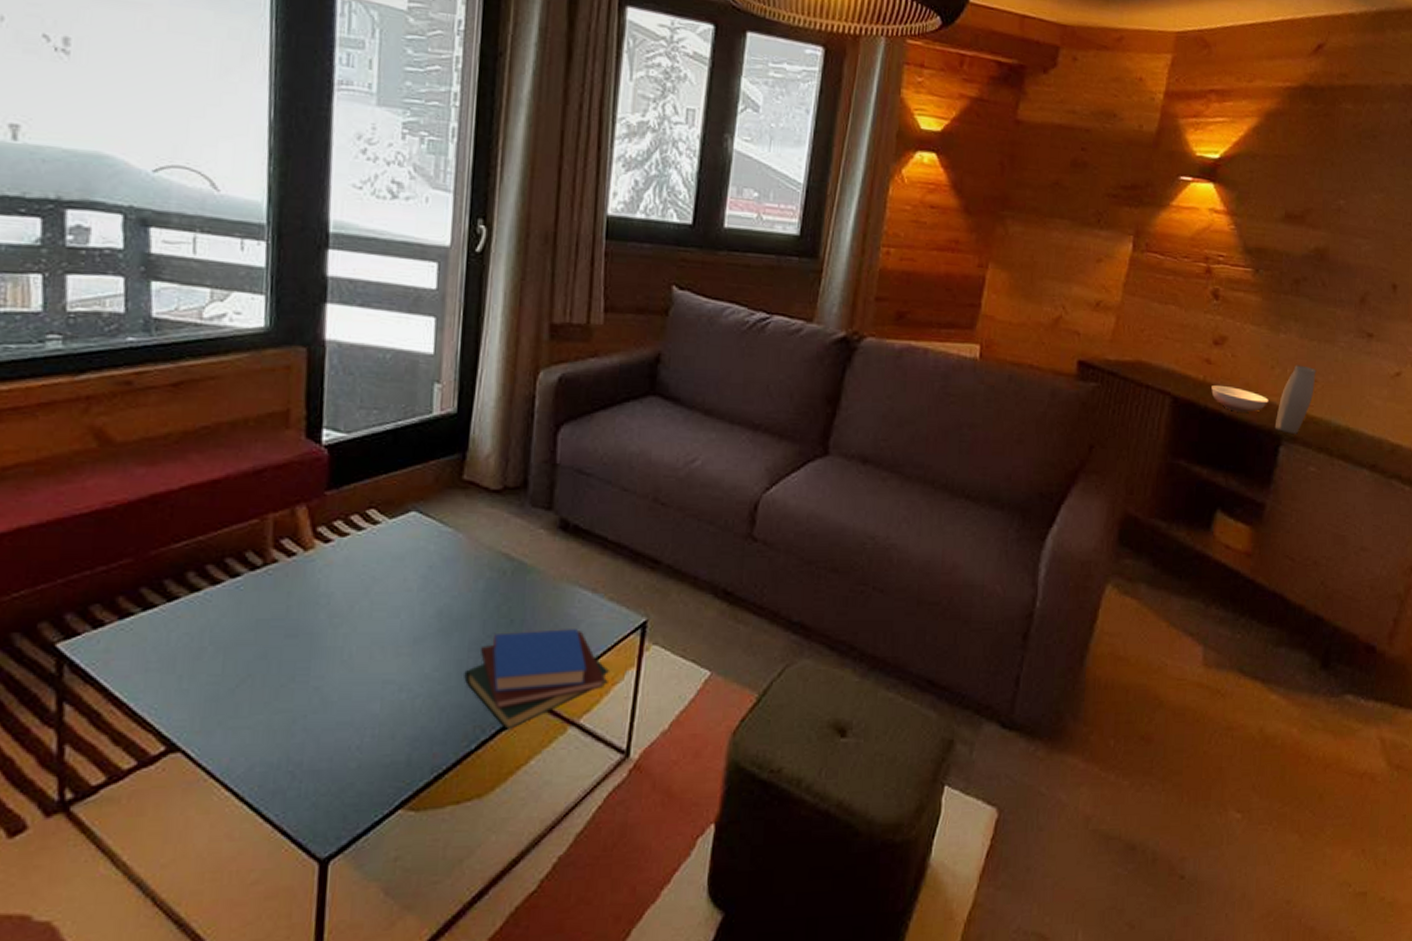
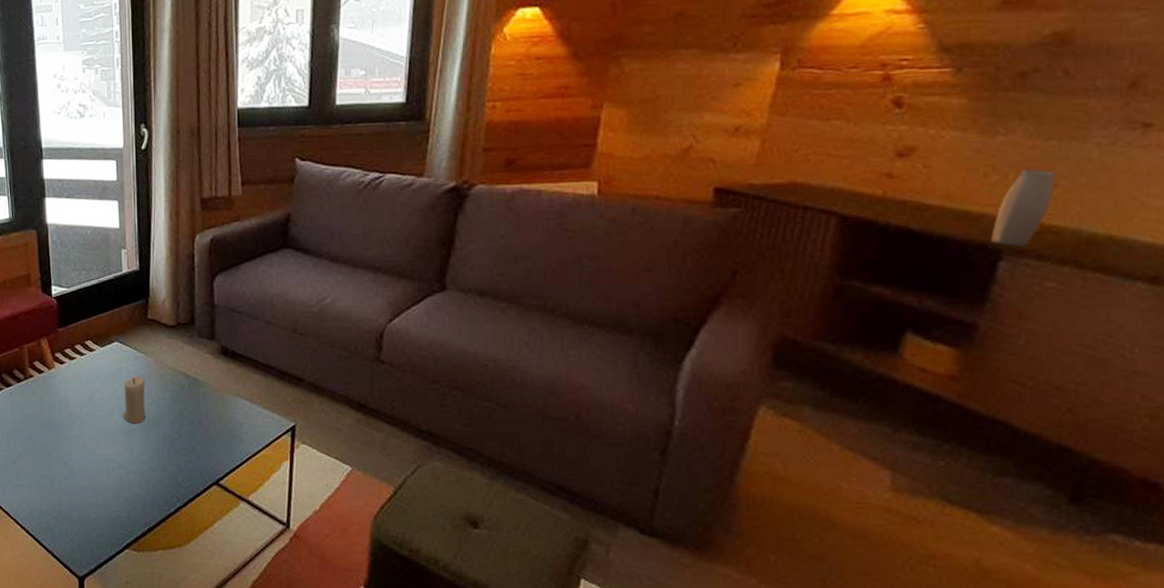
candle: none [413,559,451,627] -> present [123,376,146,424]
book: present [464,629,610,731] -> none [161,429,269,501]
bowl: present [1211,384,1270,414] -> none [894,199,982,228]

